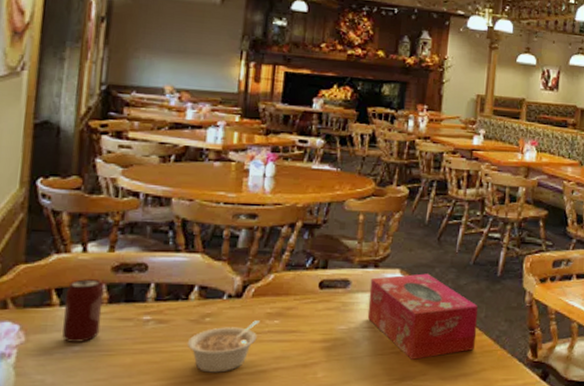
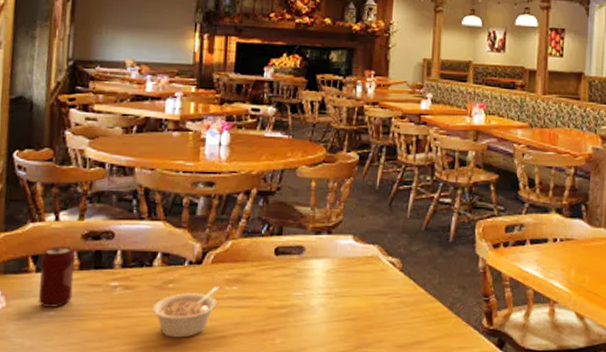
tissue box: present [367,273,479,360] -> none [322,239,432,326]

